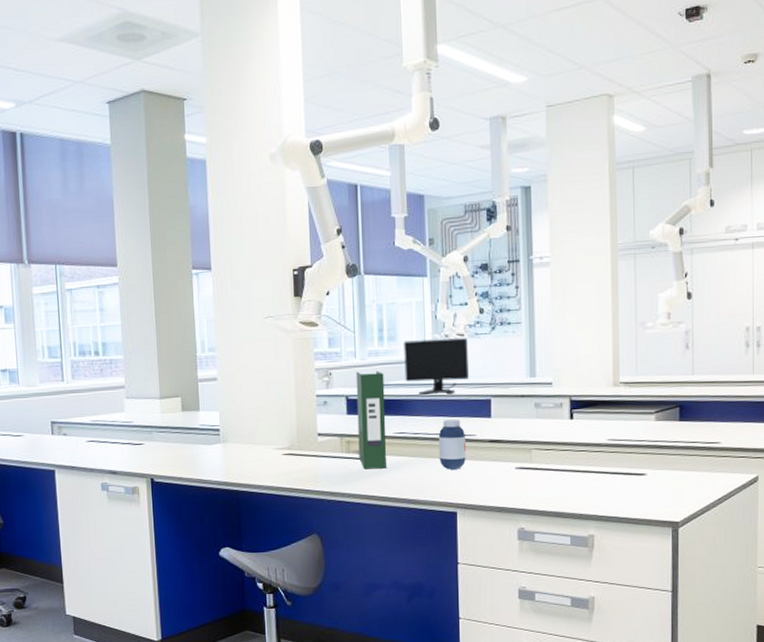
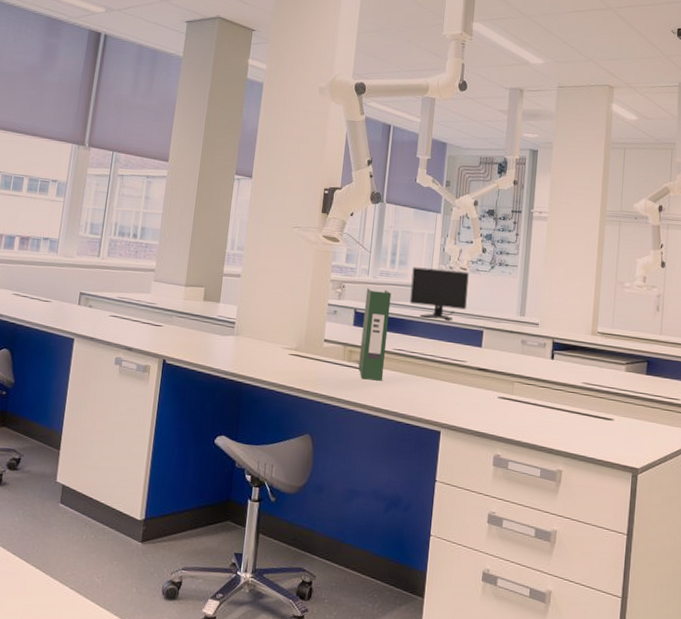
medicine bottle: present [438,418,466,470] -> none [430,343,457,391]

